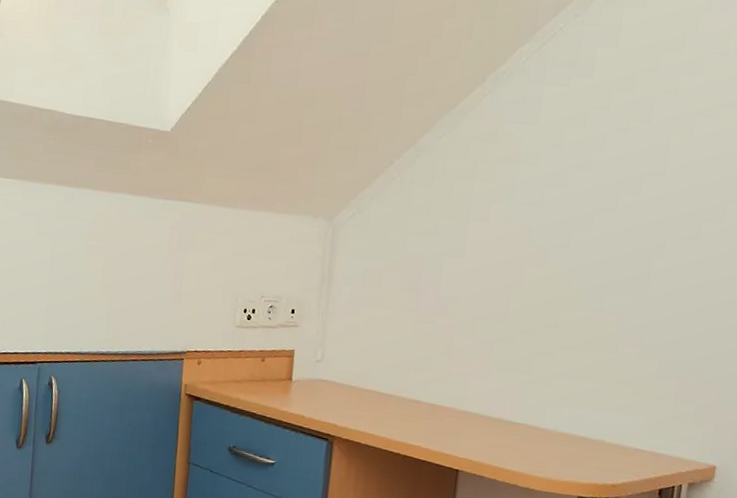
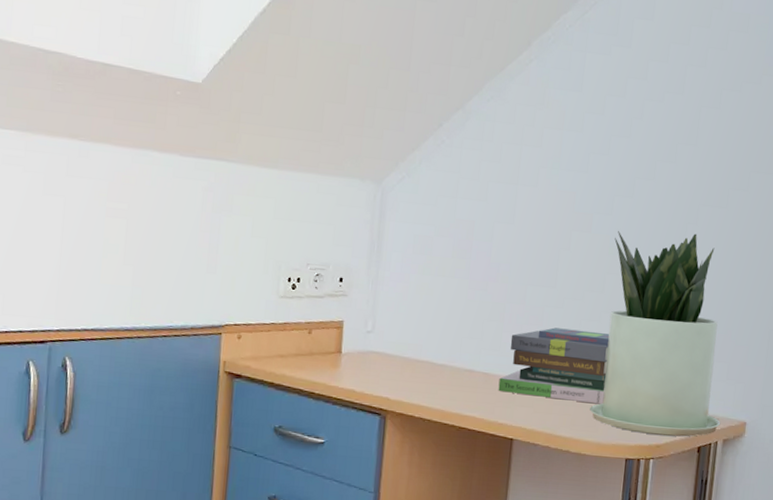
books: none [444,361,564,440] -> present [498,327,610,405]
planter: none [540,265,686,478] -> present [590,231,721,437]

